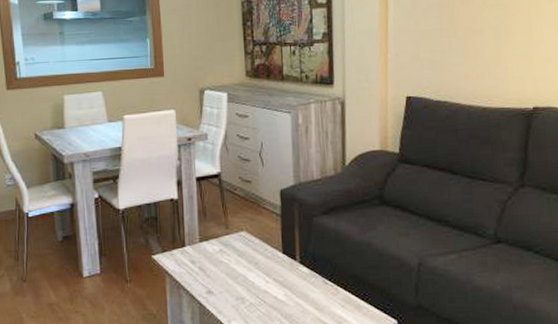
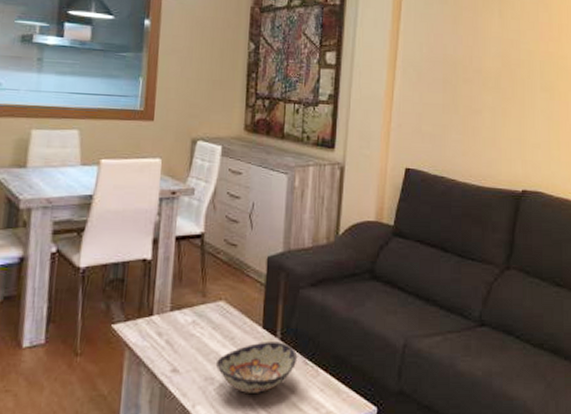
decorative bowl: none [244,265,318,310] -> present [215,342,298,393]

